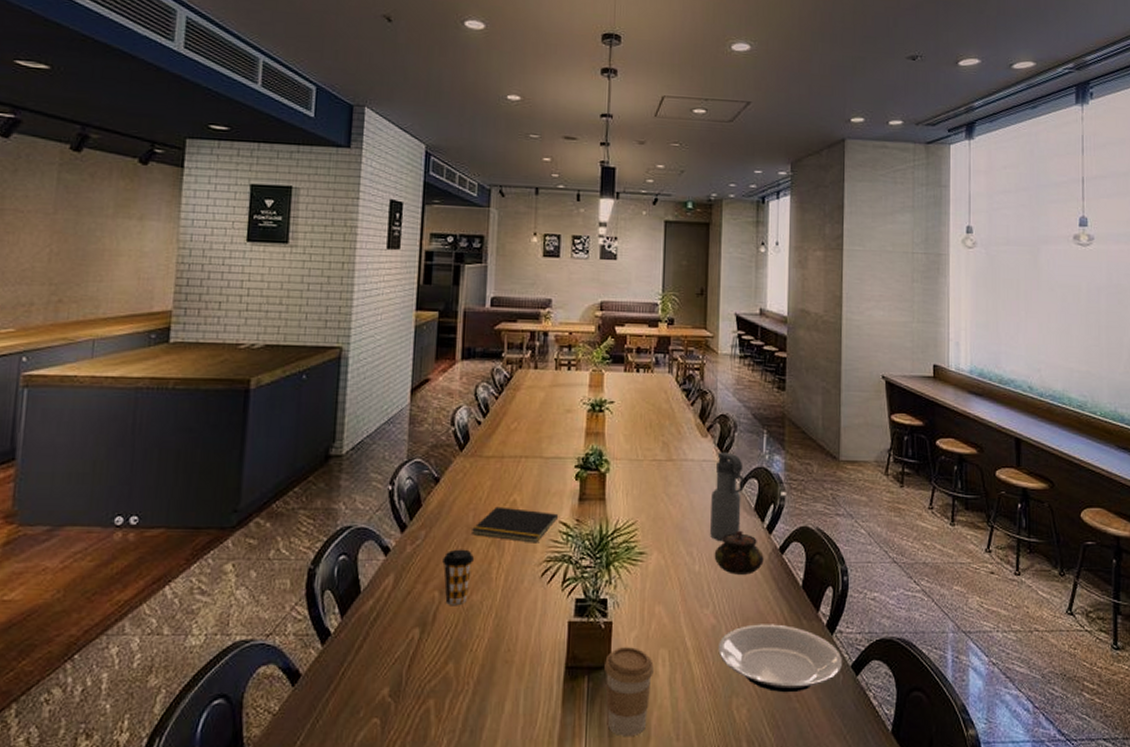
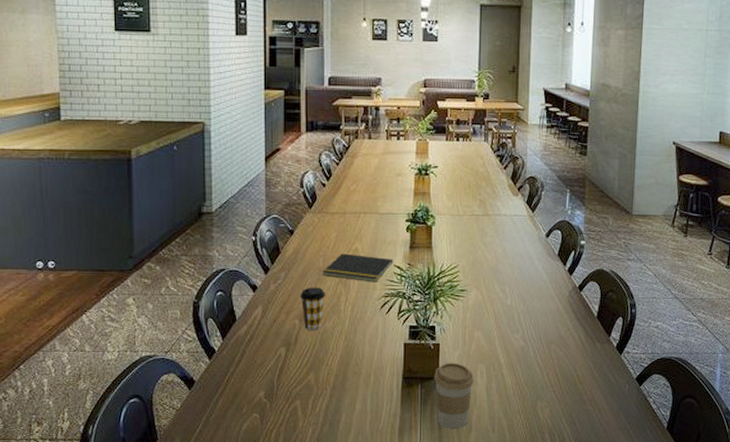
water bottle: present [710,452,745,542] -> none [520,208,550,281]
teapot: present [714,530,764,575] -> none [523,272,565,308]
plate: present [718,624,842,693] -> none [526,346,628,398]

